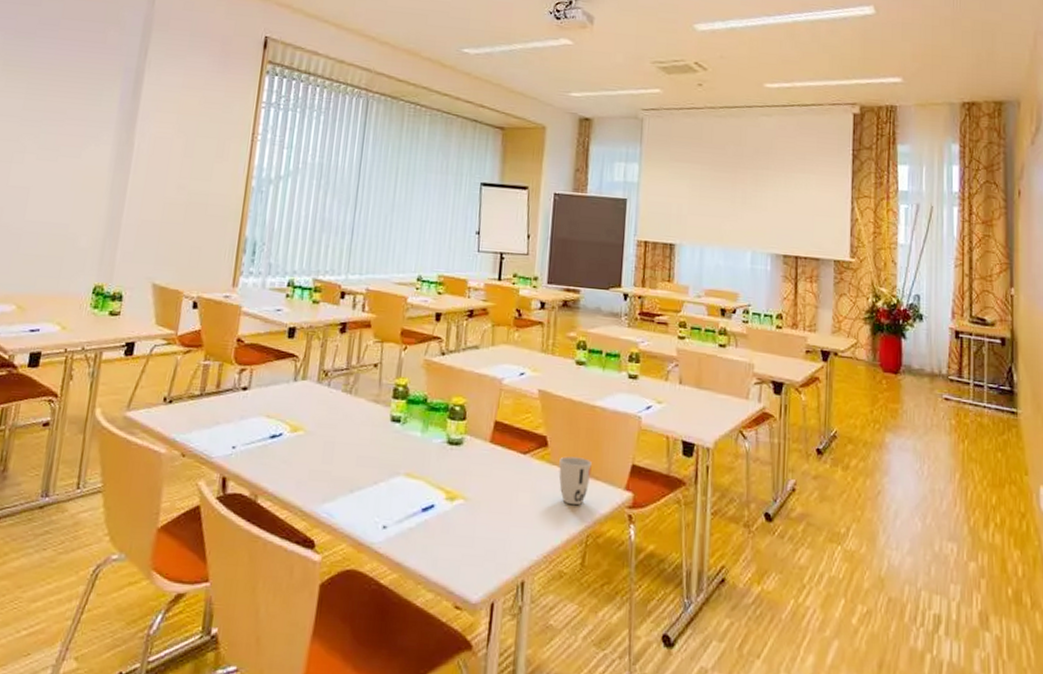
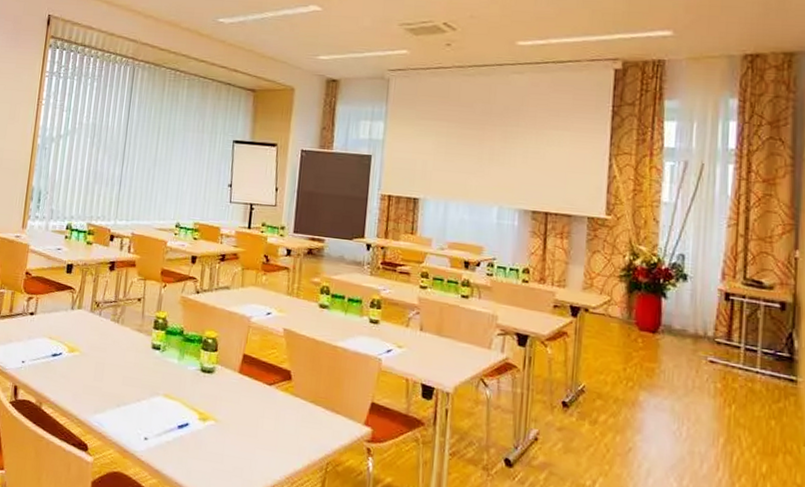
cup: present [558,456,592,506] -> none [301,390,333,435]

